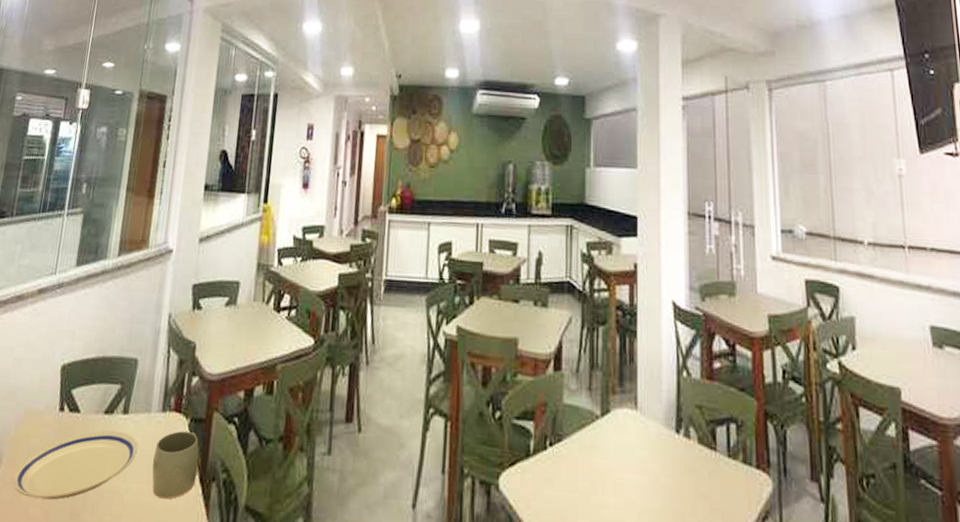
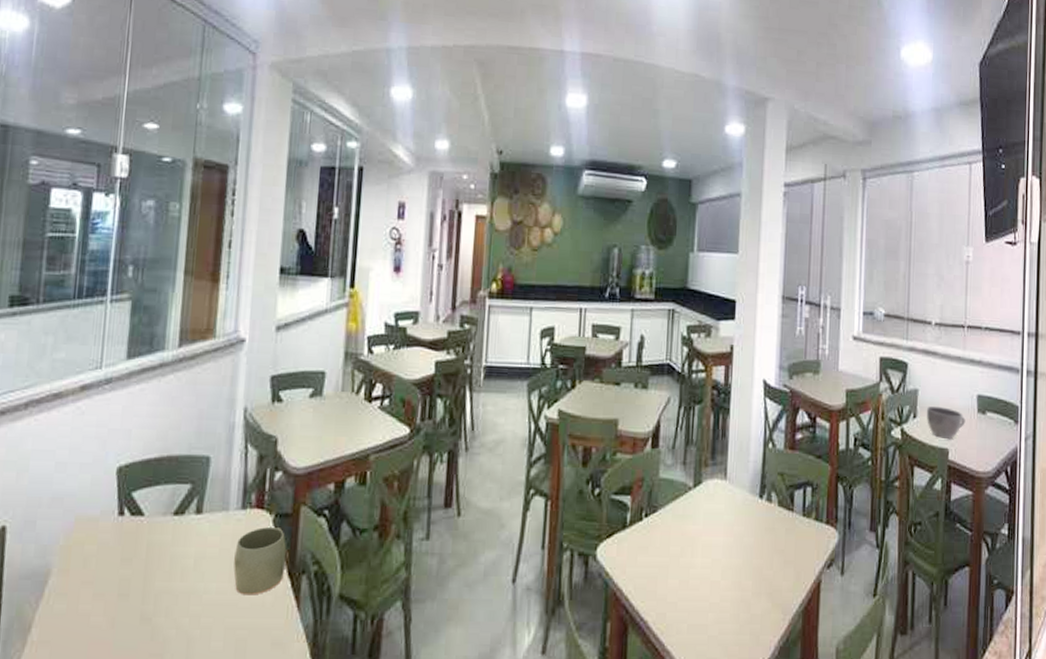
plate: present [12,430,139,500] -> none [66,531,216,607]
cup: none [867,337,919,376] -> present [926,407,966,439]

